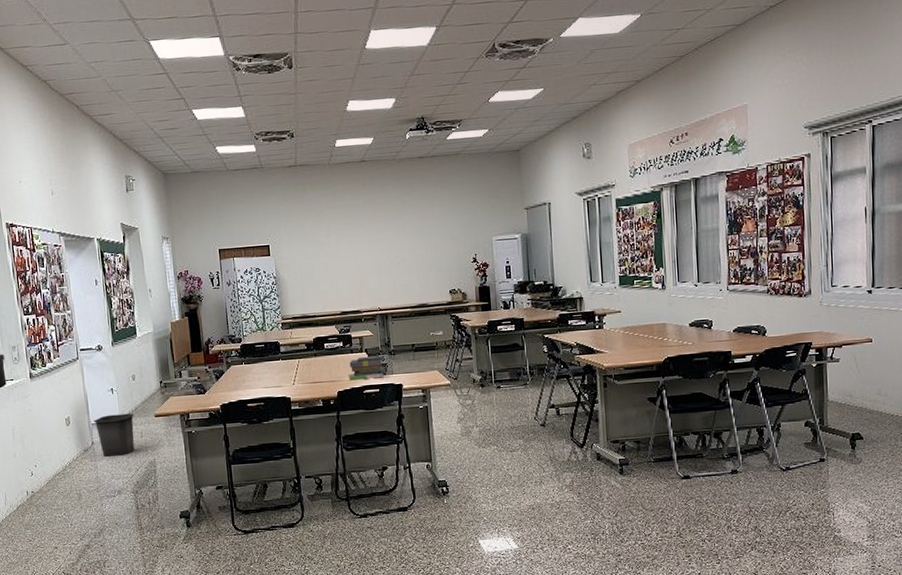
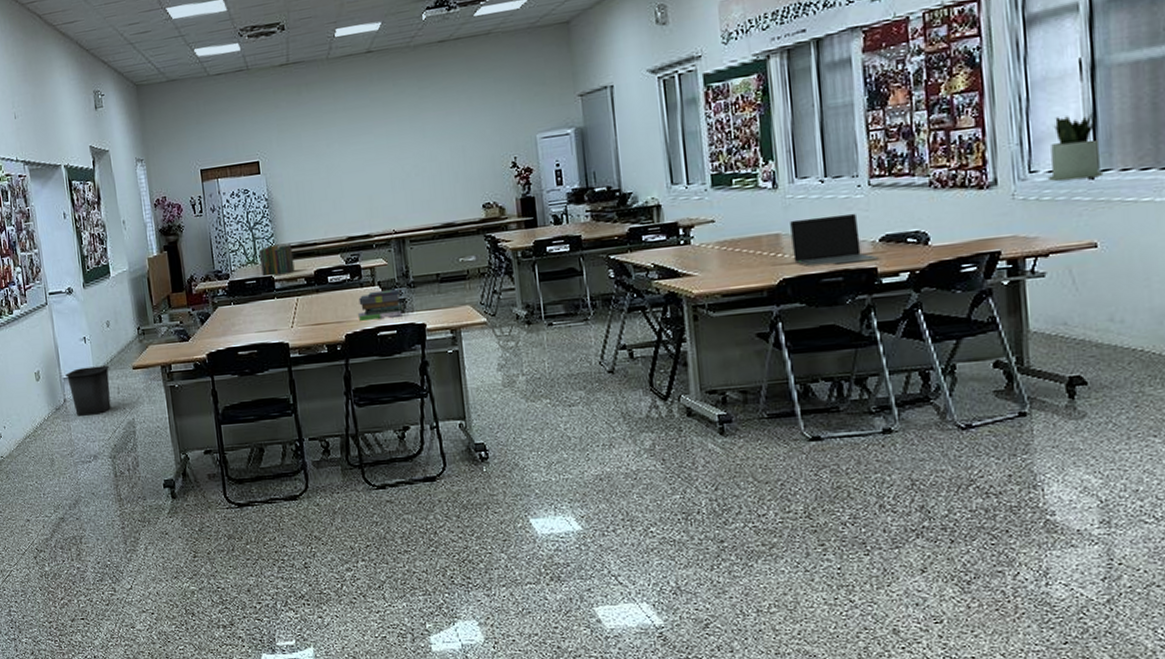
books: none [268,315,297,342] -> present [259,244,295,277]
laptop: none [673,310,732,349] -> present [790,213,878,268]
planter: none [843,246,878,294] -> present [1047,113,1104,182]

